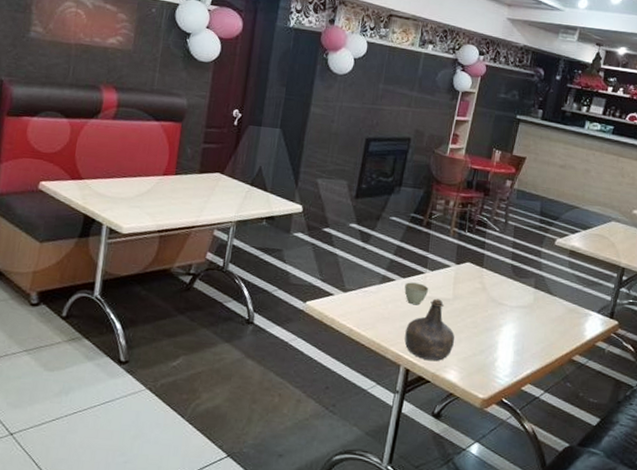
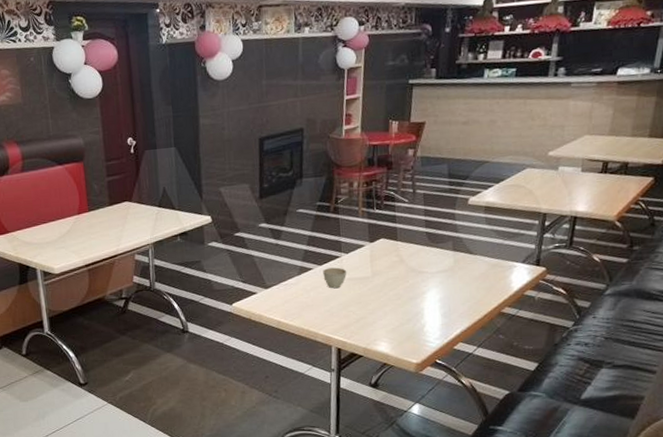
bottle: present [404,298,455,361] -> none [331,278,381,337]

